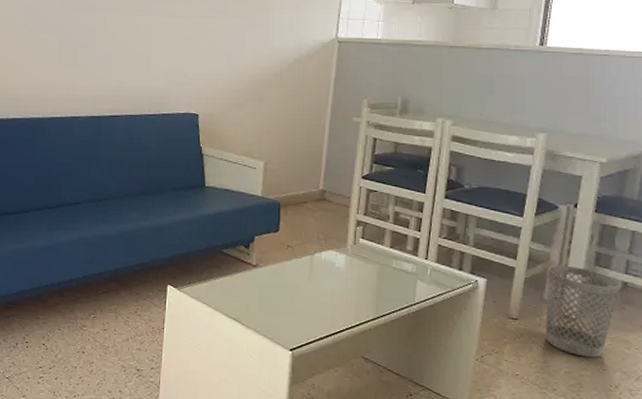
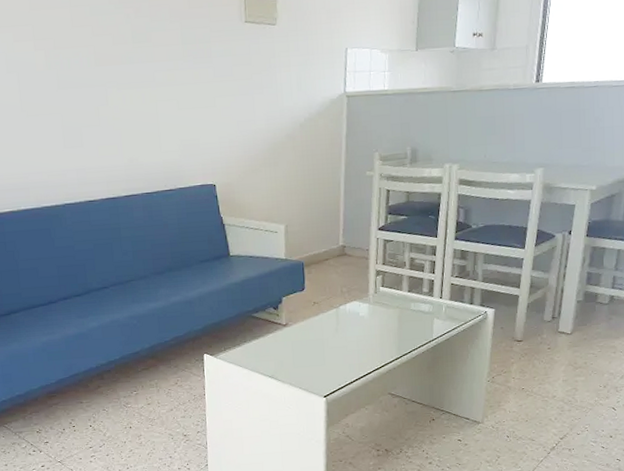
wastebasket: present [545,264,621,358] -> none [545,287,608,365]

